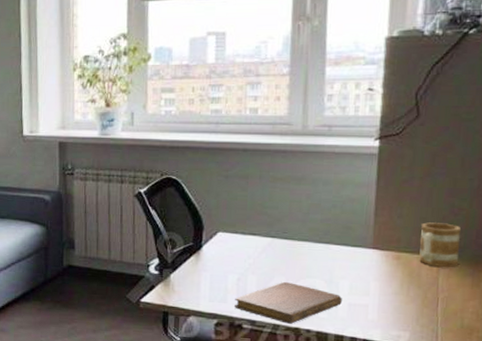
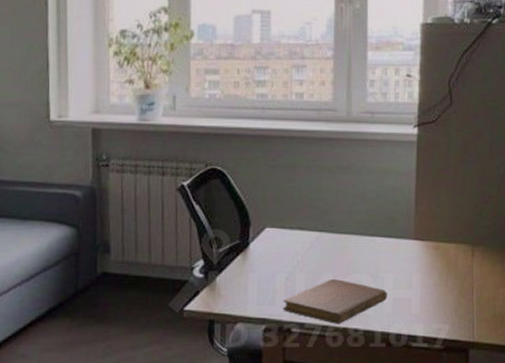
mug: present [419,222,461,267] -> none [456,211,491,255]

